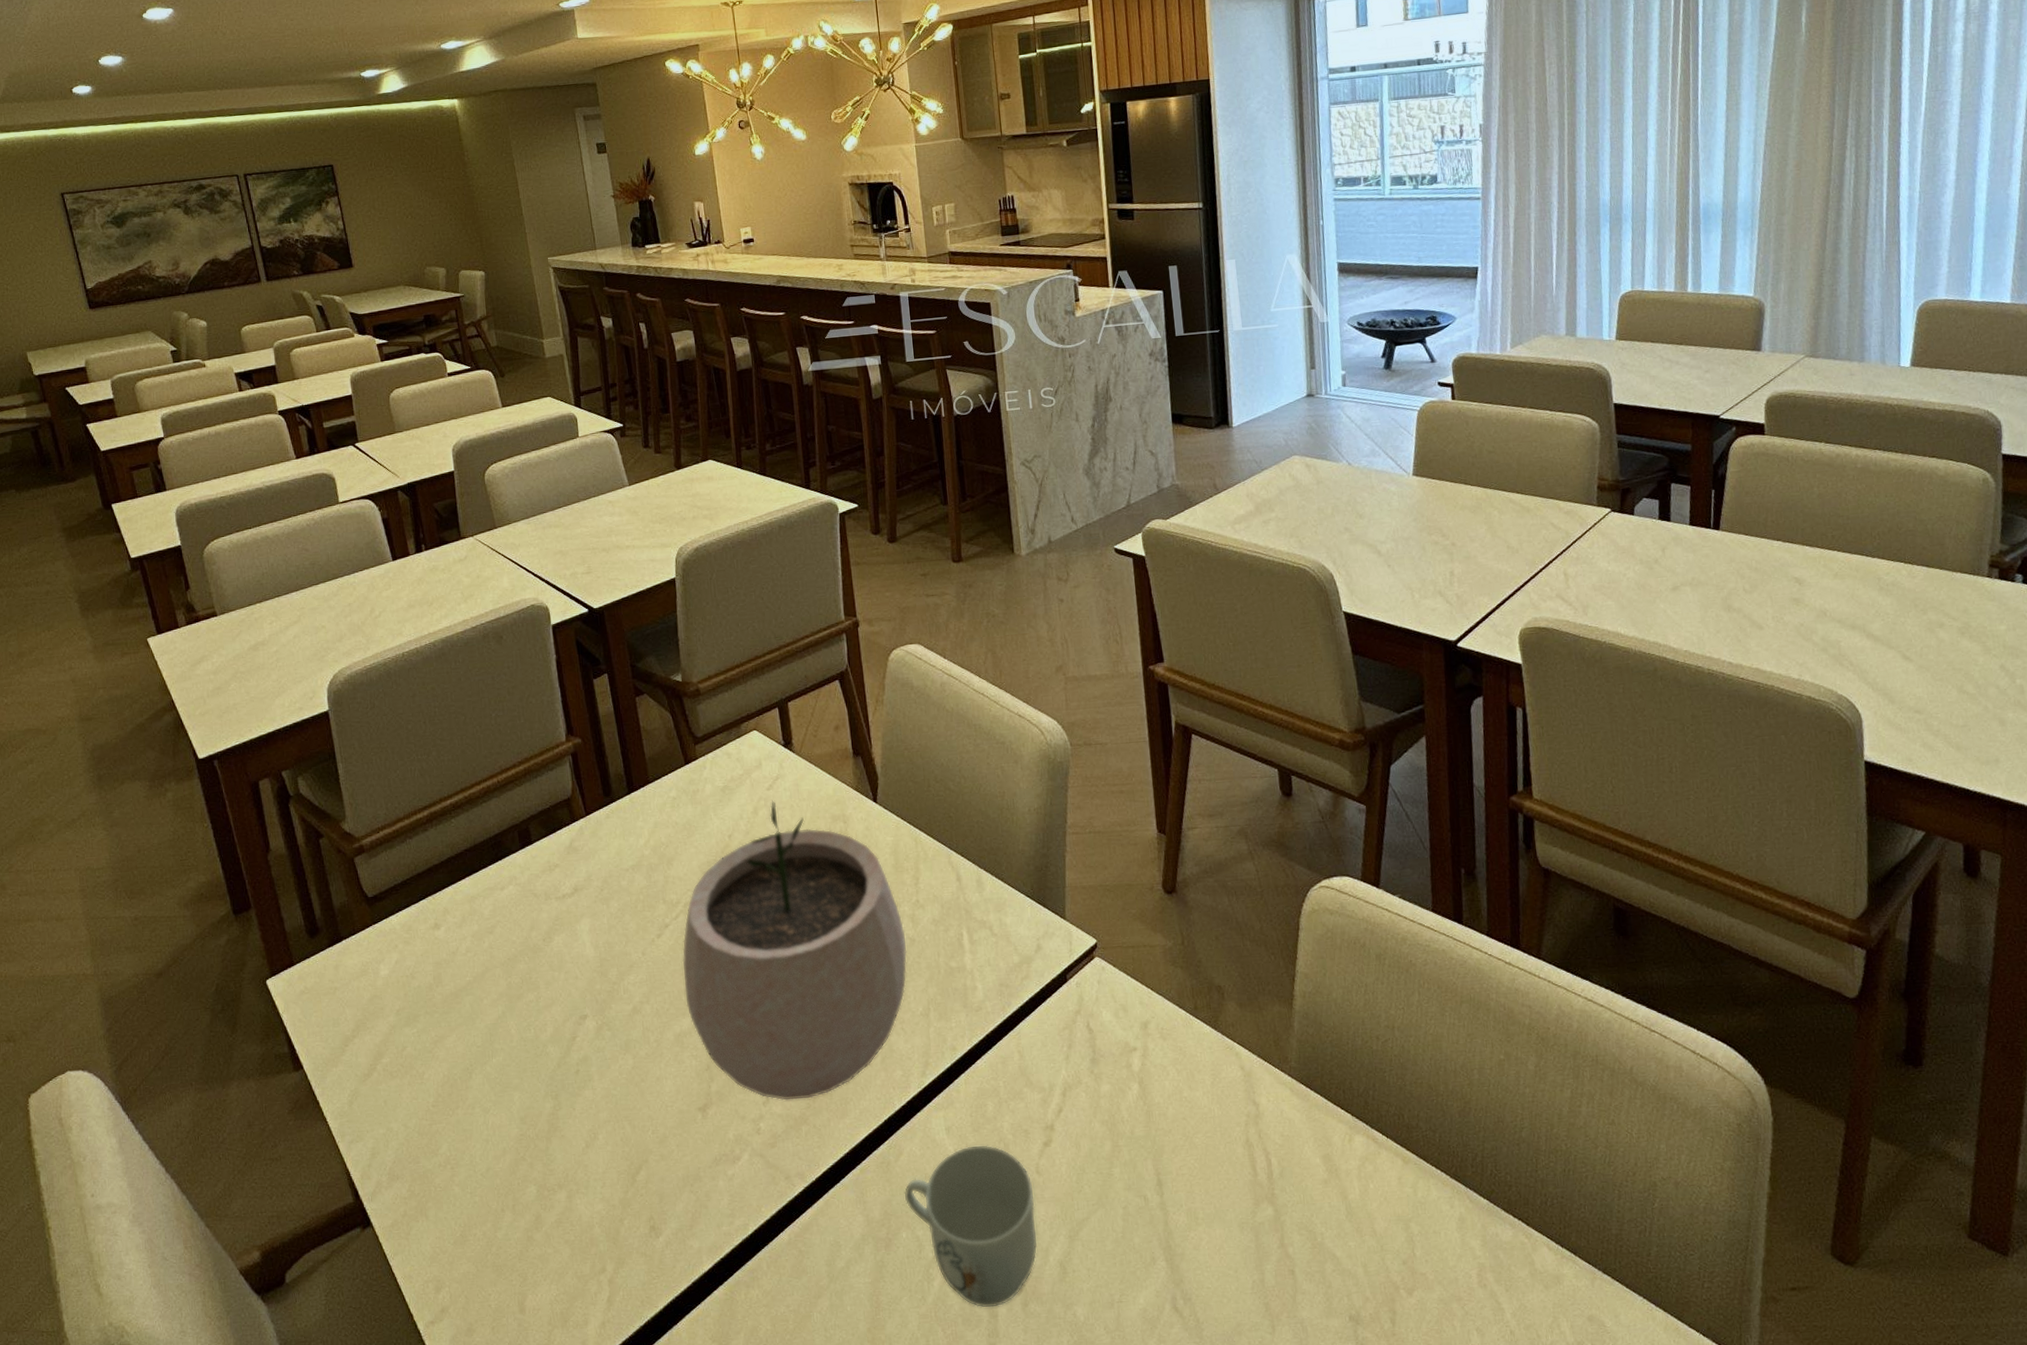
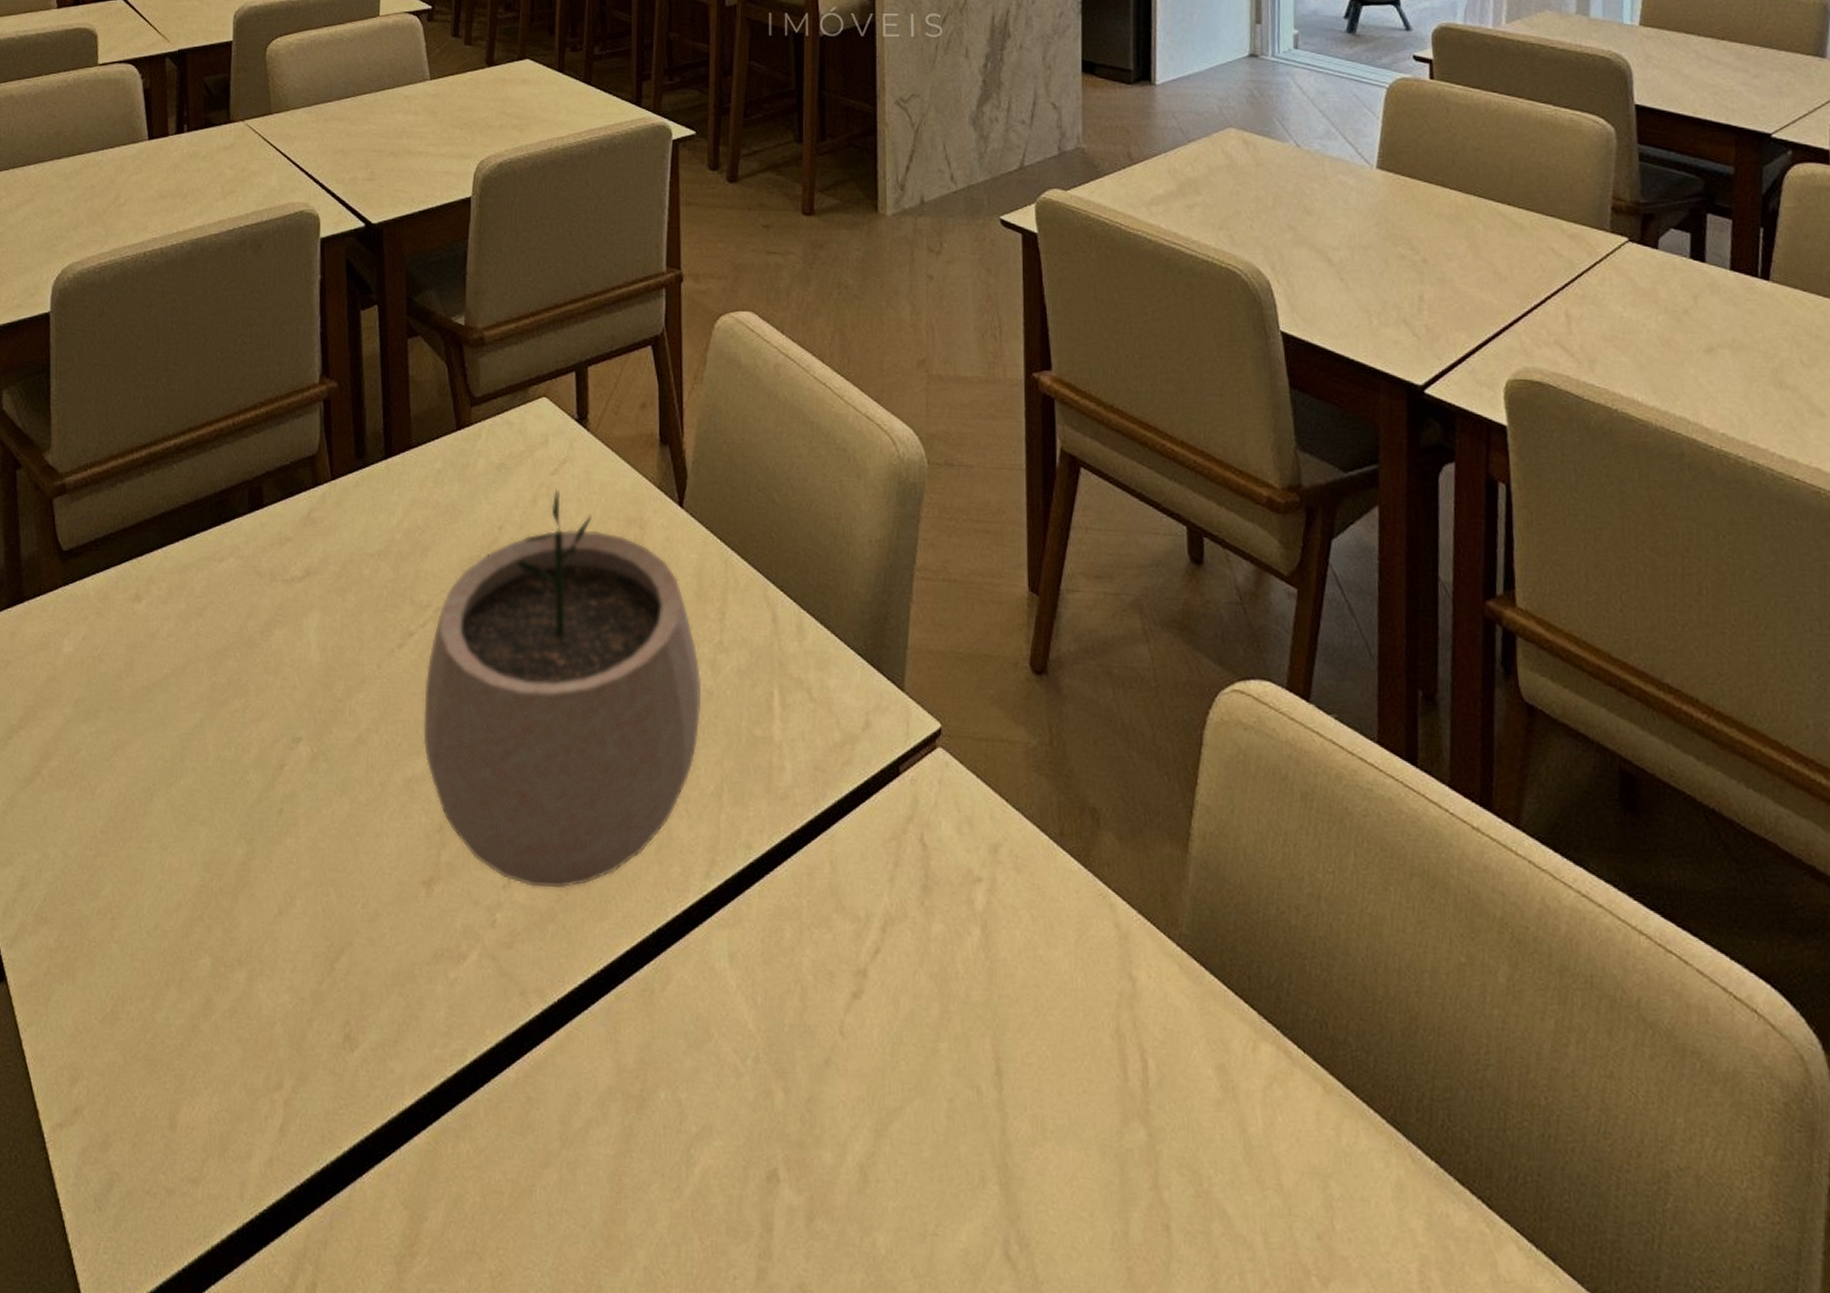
mug: present [904,1145,1037,1308] -> none [667,983,834,1217]

